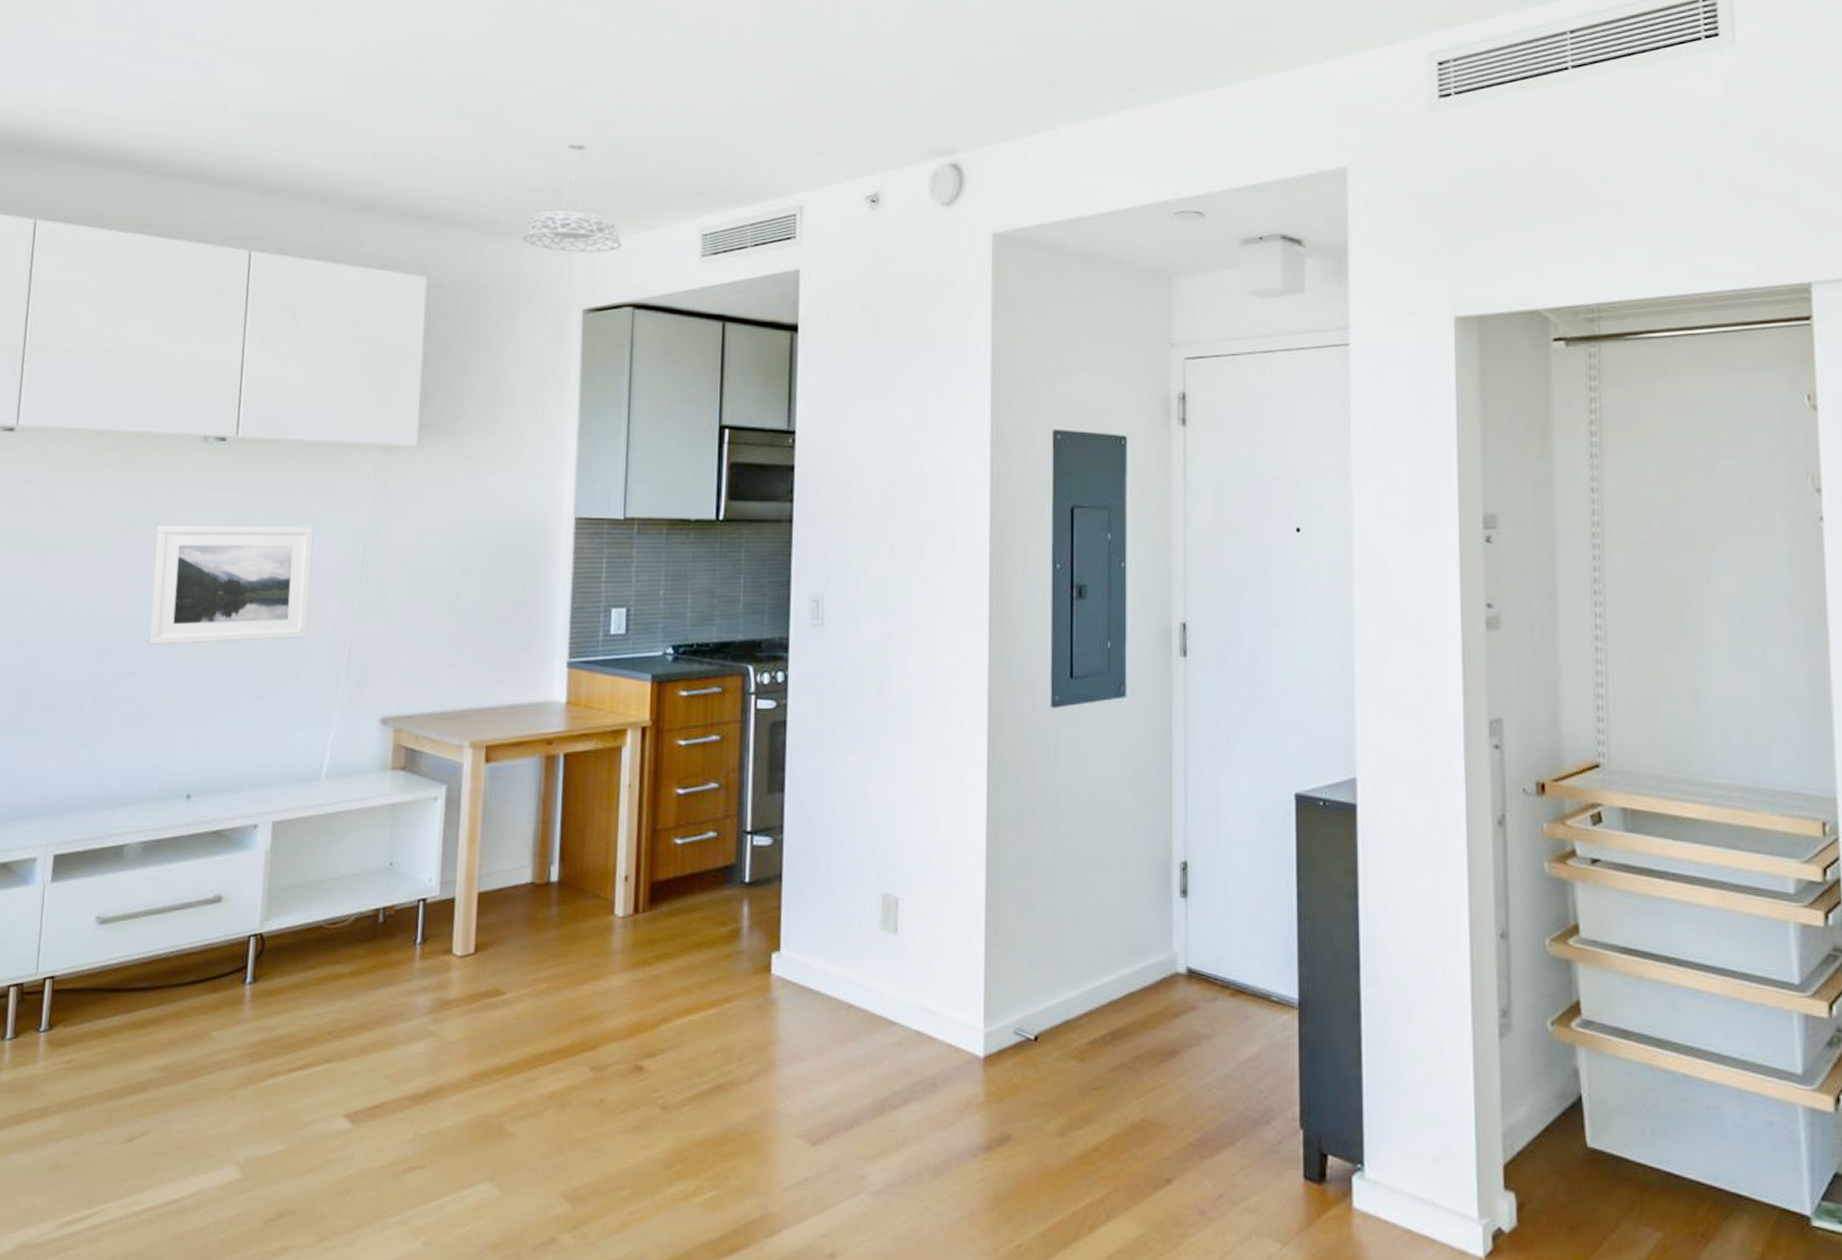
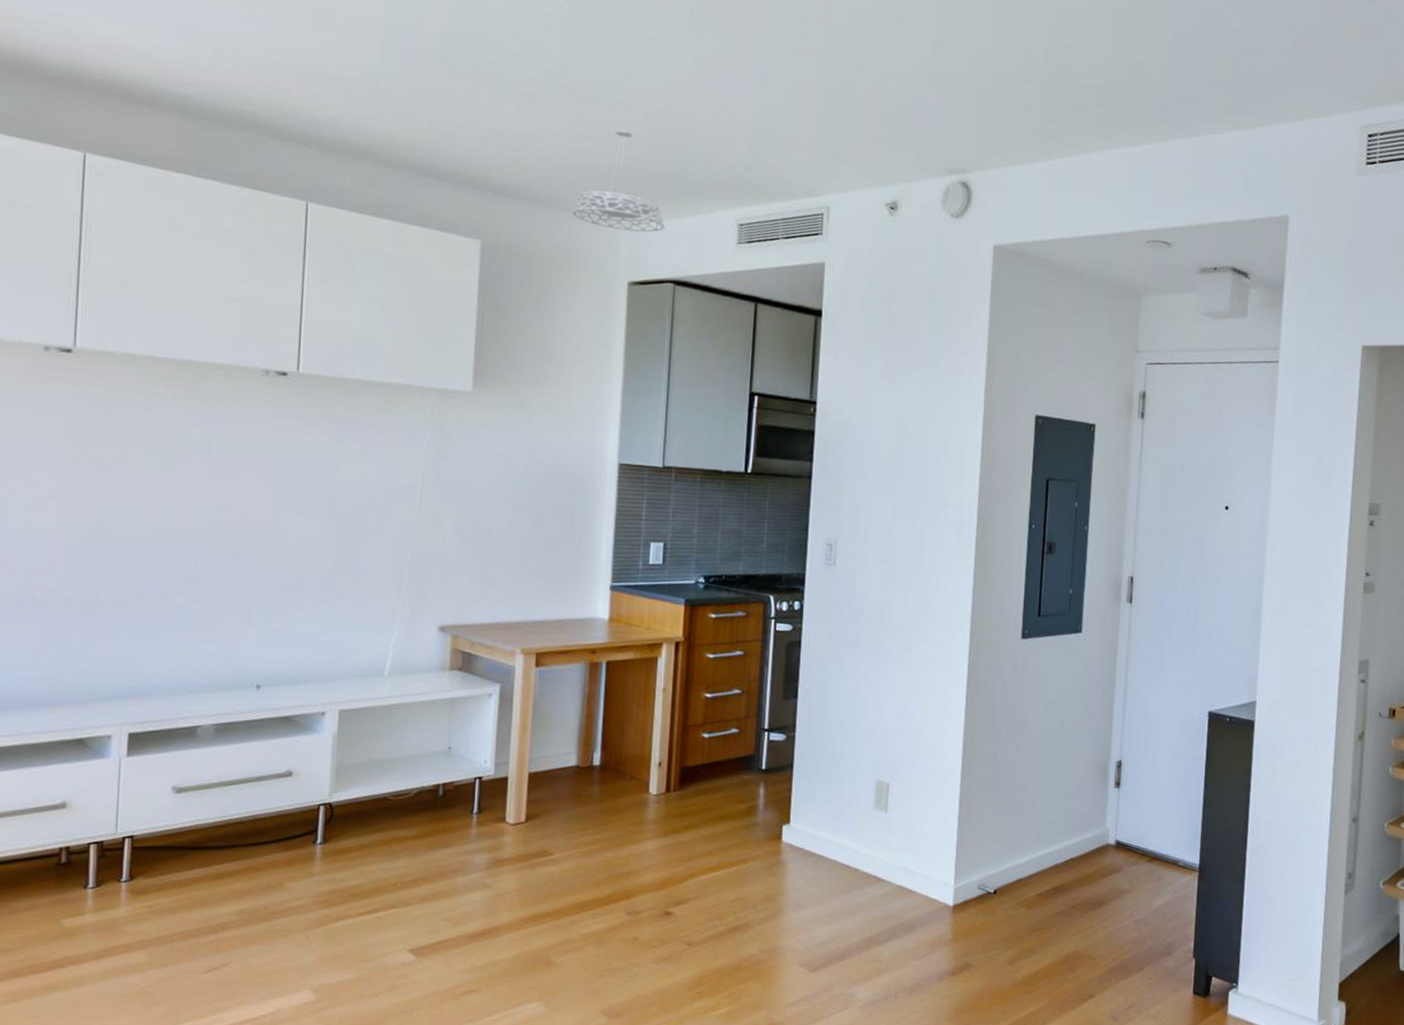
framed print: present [148,525,314,645] -> none [214,448,374,555]

